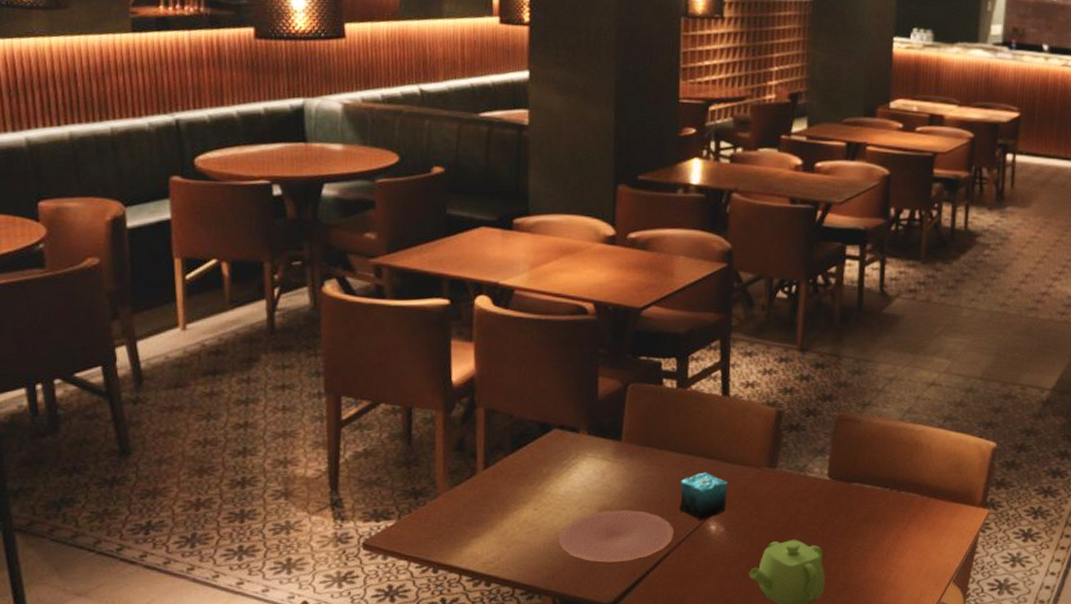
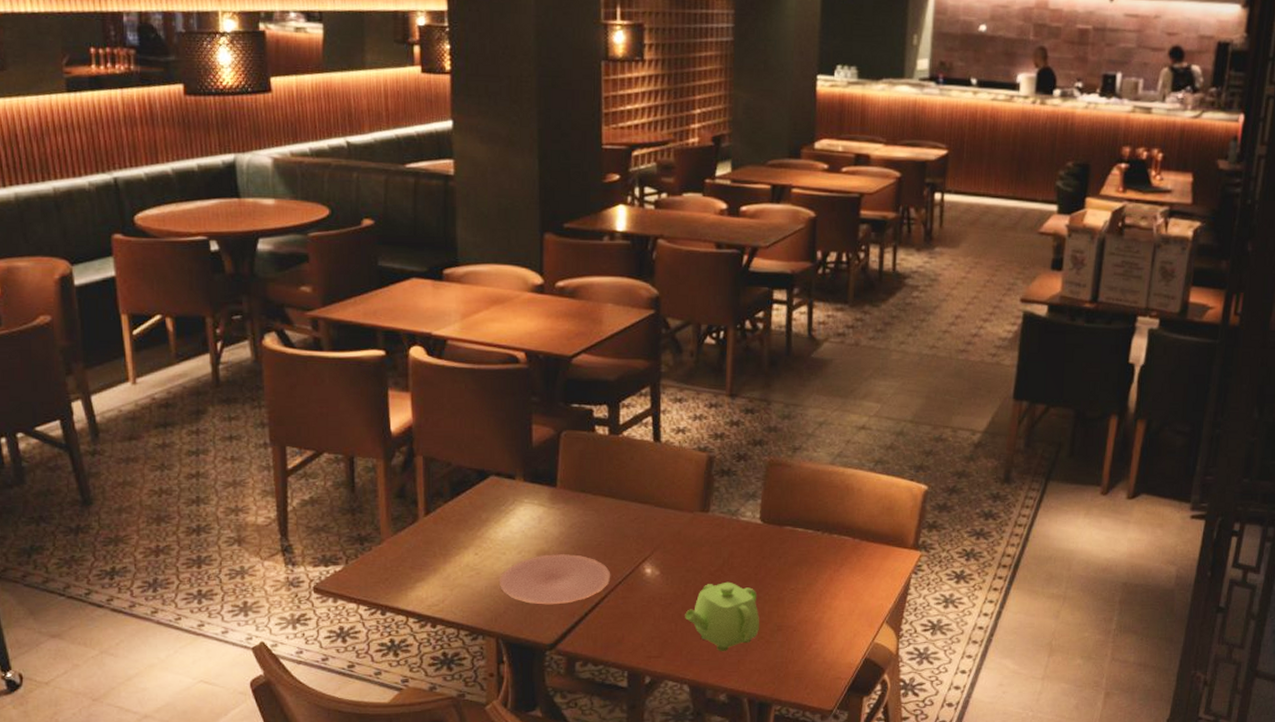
candle: present [679,472,728,520] -> none [615,517,661,564]

